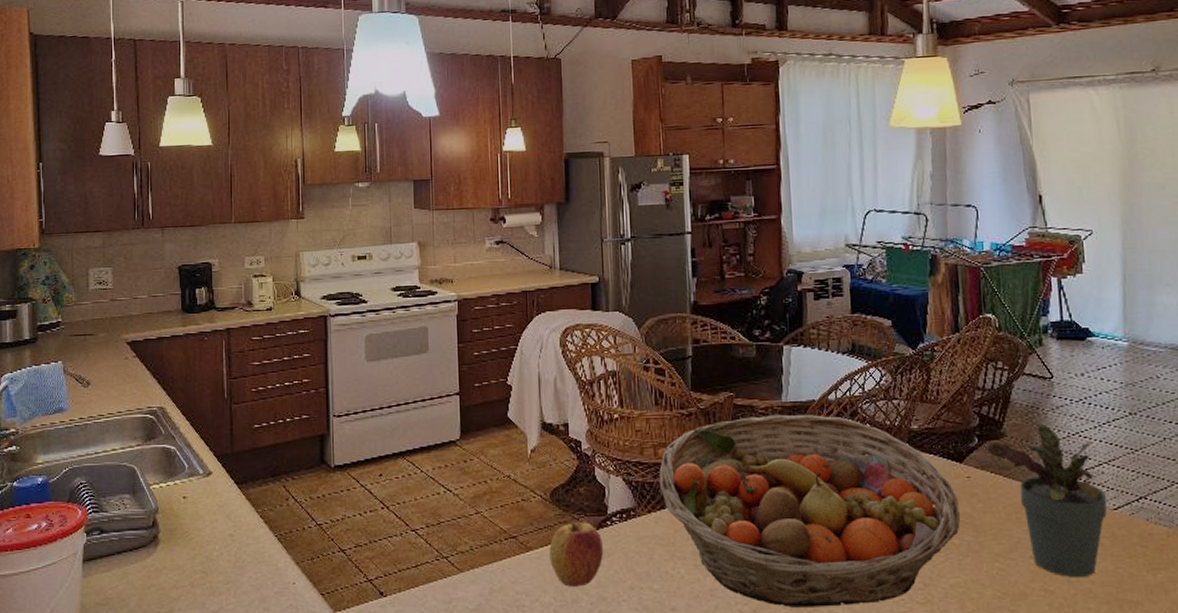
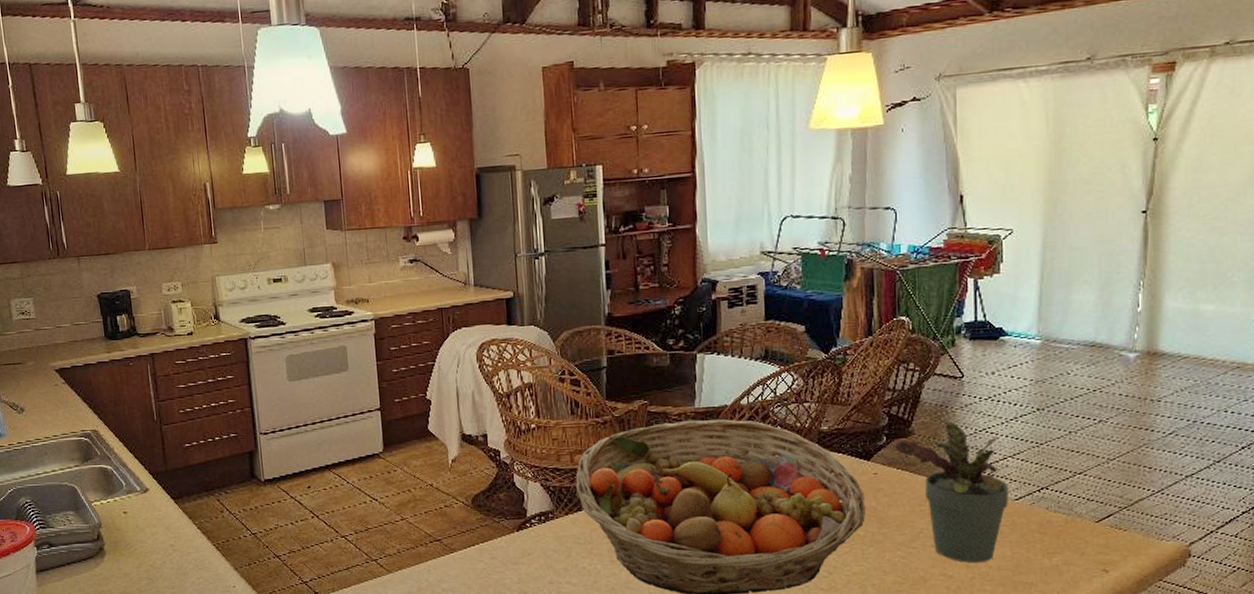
apple: present [549,522,604,587] -> none [472,525,524,583]

